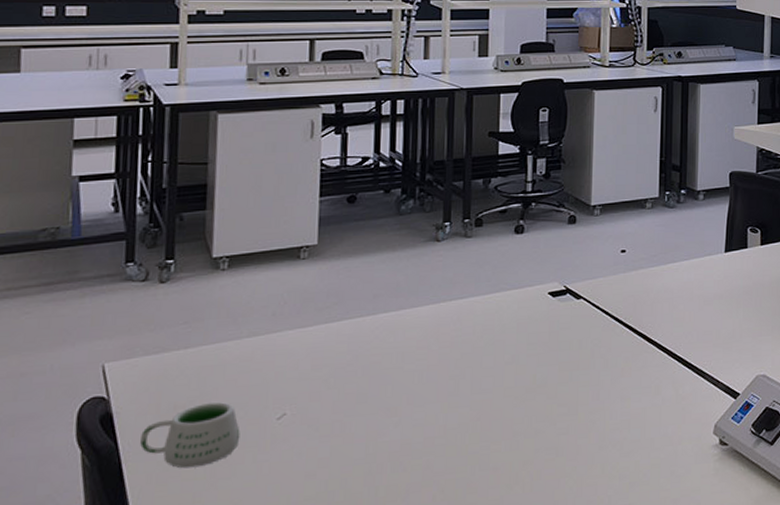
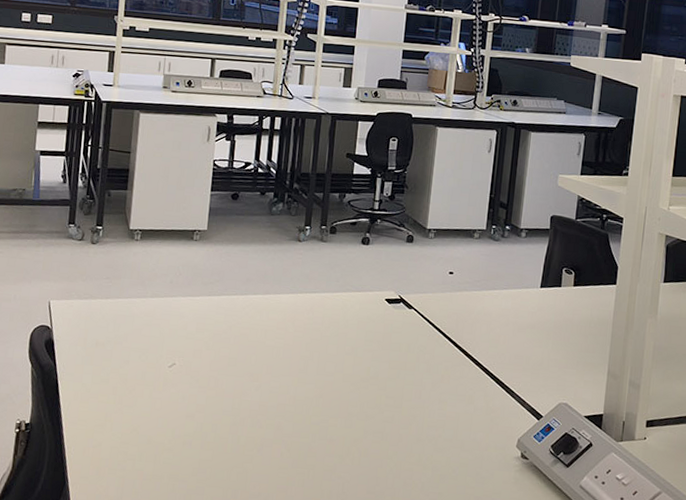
mug: present [140,402,240,469] -> none [71,344,142,394]

